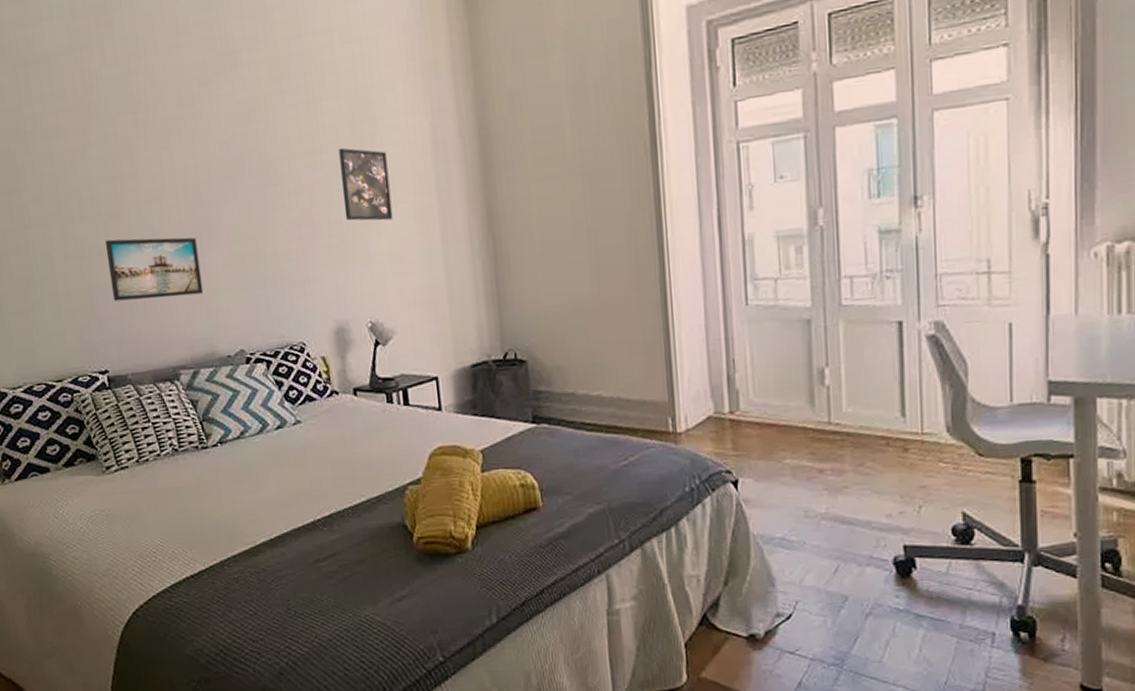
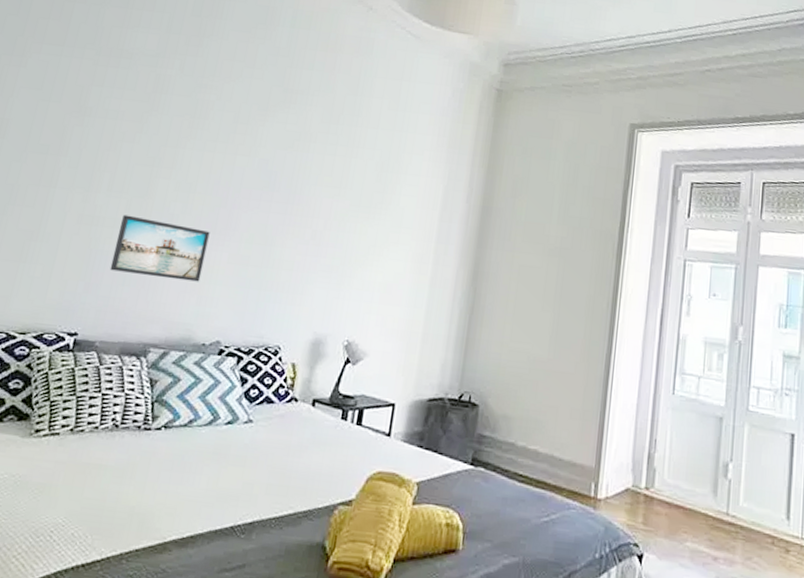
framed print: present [339,147,393,221] -> none [351,188,402,257]

